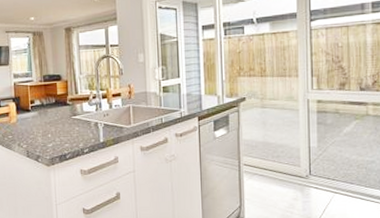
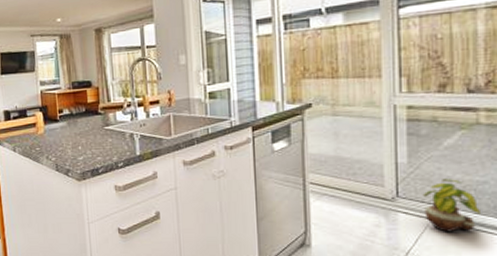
potted plant: none [328,159,369,203] -> present [423,179,480,232]

